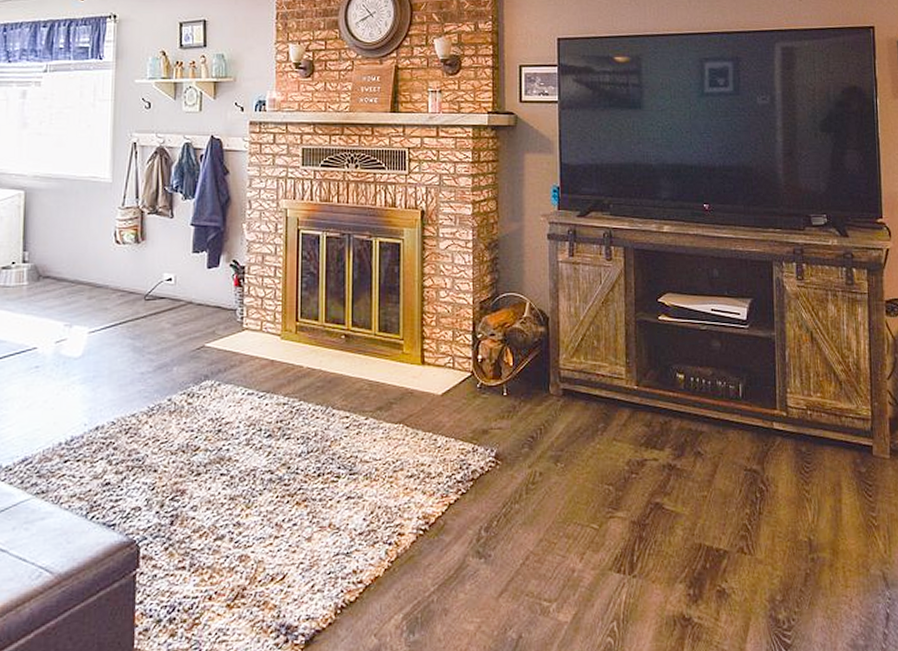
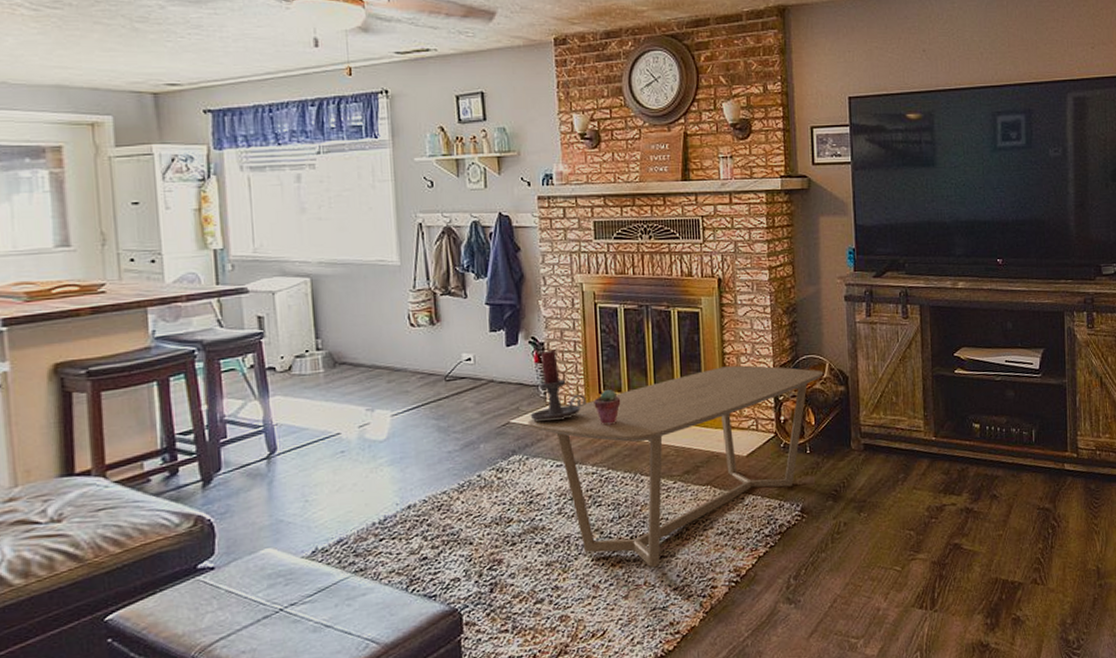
coffee table: none [222,300,524,509] -> present [527,365,824,568]
candle holder: none [225,274,283,347] -> present [530,350,587,422]
potted succulent: none [290,317,317,355] -> present [594,389,621,426]

